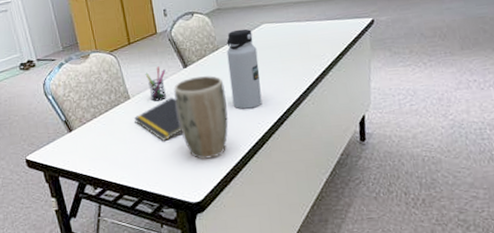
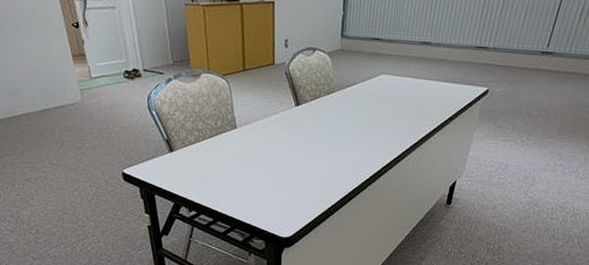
notepad: present [134,97,182,141] -> none [238,133,284,176]
pen holder: present [145,66,166,101] -> none [256,99,277,136]
plant pot: present [174,75,228,159] -> none [281,117,333,199]
water bottle: present [226,29,262,109] -> none [337,75,371,158]

